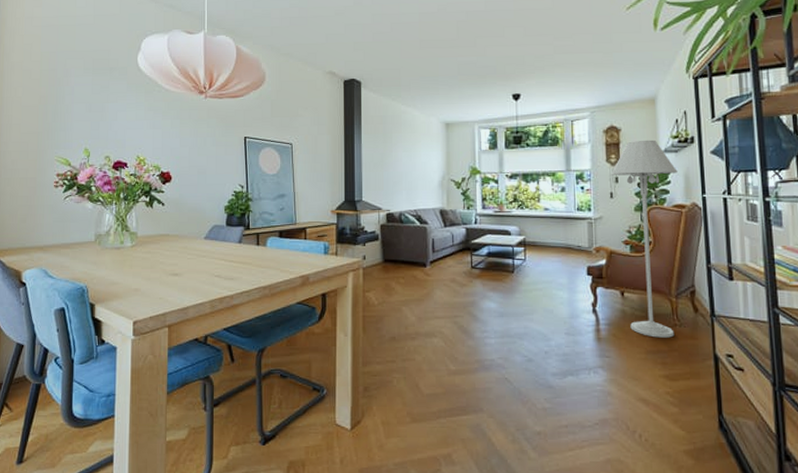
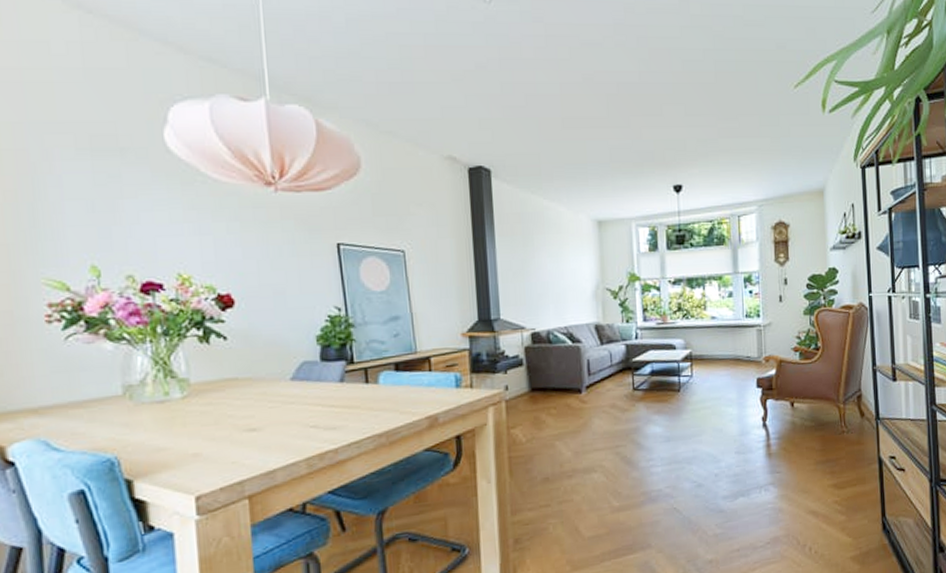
floor lamp: present [611,139,678,338] -> none [779,236,845,447]

